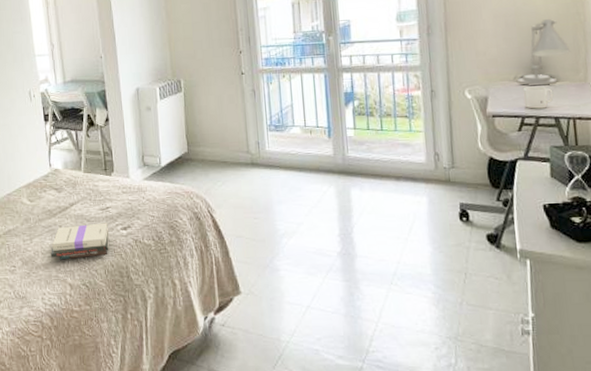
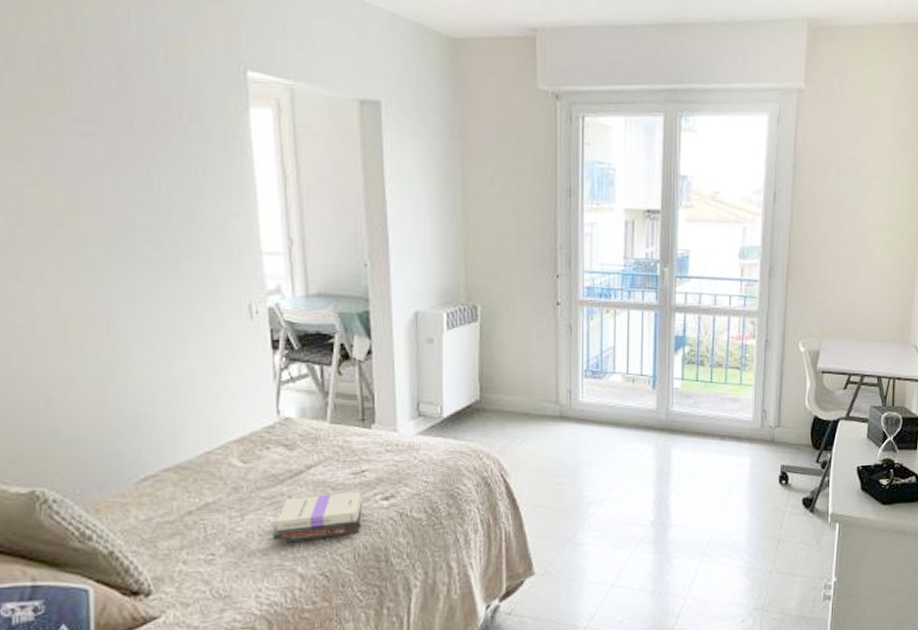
desk lamp: present [516,19,570,86] -> none [848,272,899,342]
mug: present [522,86,554,109] -> none [852,342,879,367]

